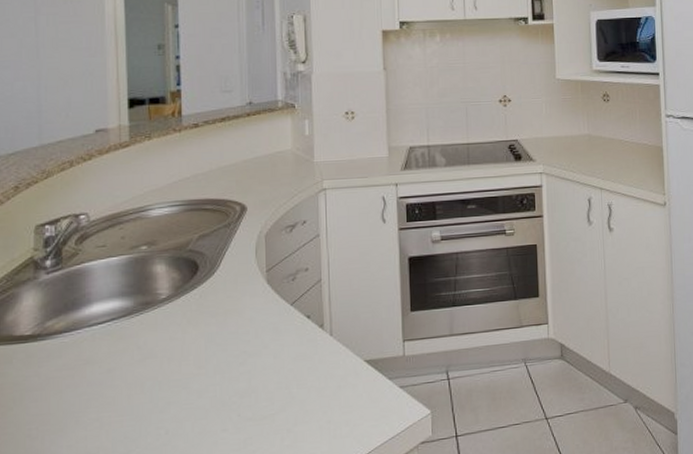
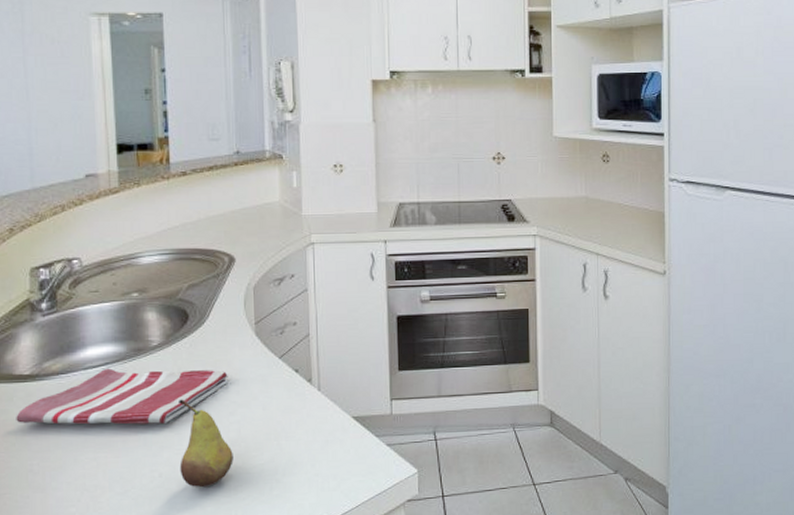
dish towel: none [15,320,239,386] -> present [16,368,228,425]
fruit: none [187,351,243,443] -> present [179,399,233,488]

